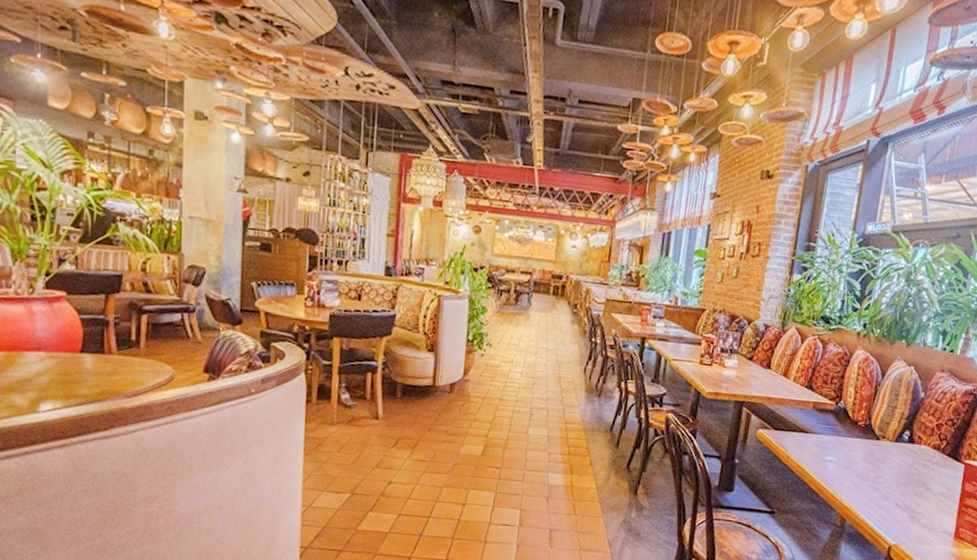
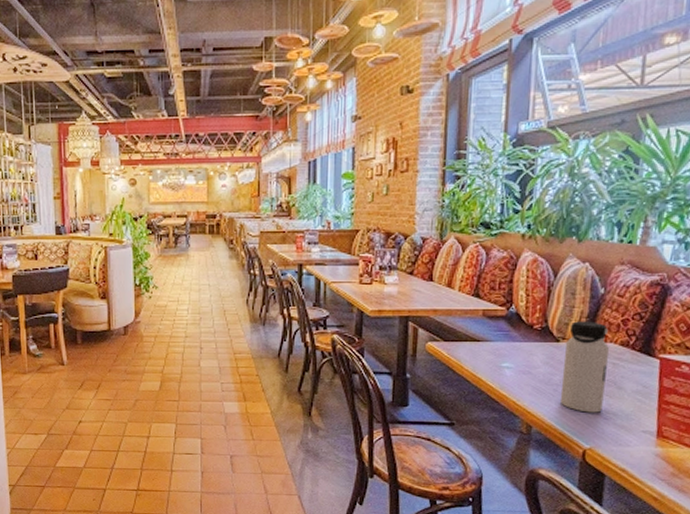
water bottle: none [873,421,923,511] -> present [559,321,609,413]

